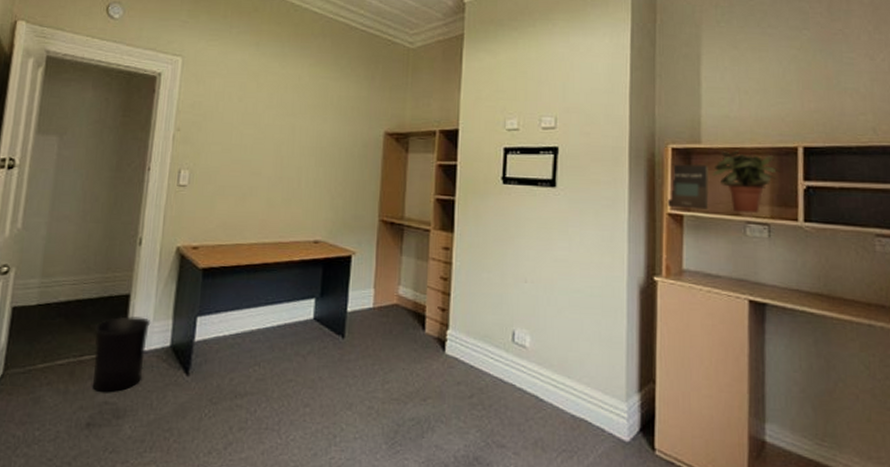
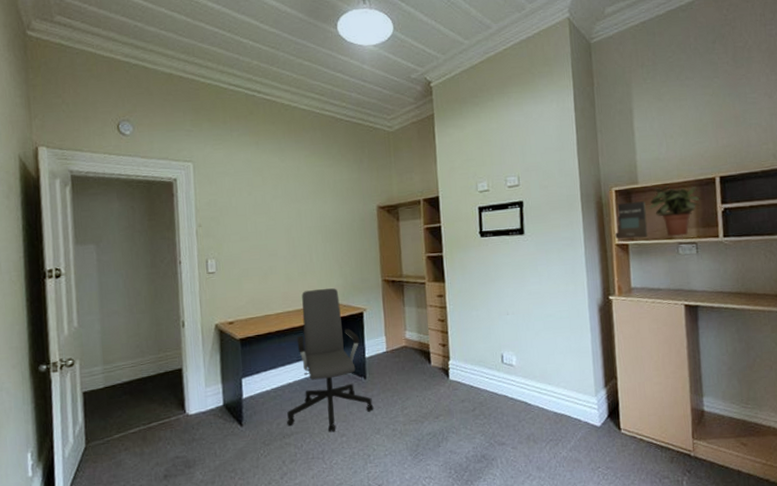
waste bin: present [92,316,151,395] -> none [157,385,204,451]
office chair: none [242,221,349,400] -> present [287,288,374,432]

